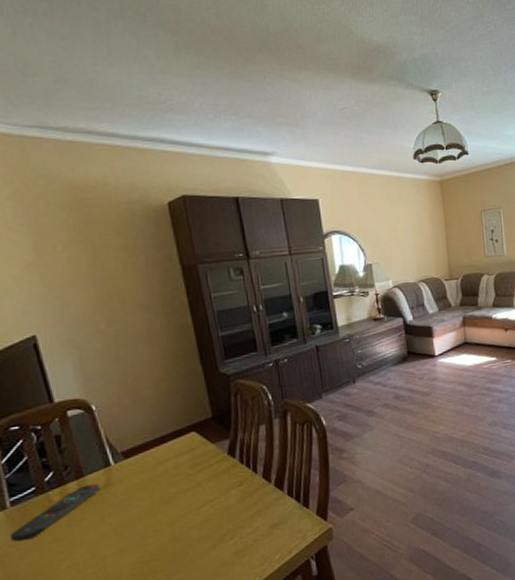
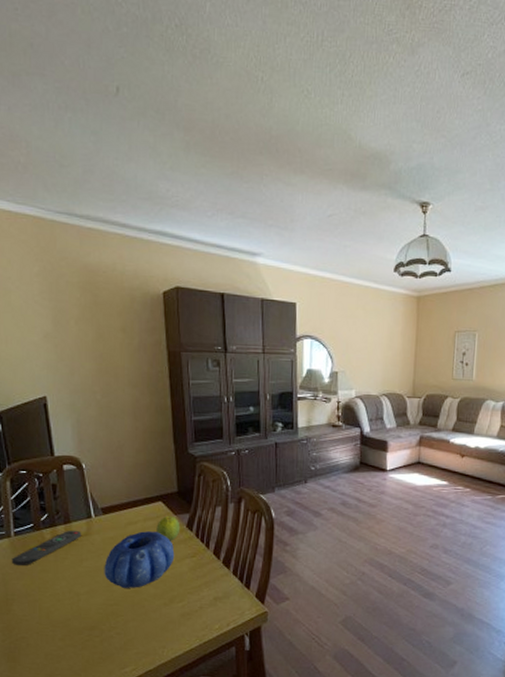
decorative bowl: none [133,466,218,539] -> present [104,531,175,588]
fruit: none [192,445,221,474] -> present [156,515,181,541]

